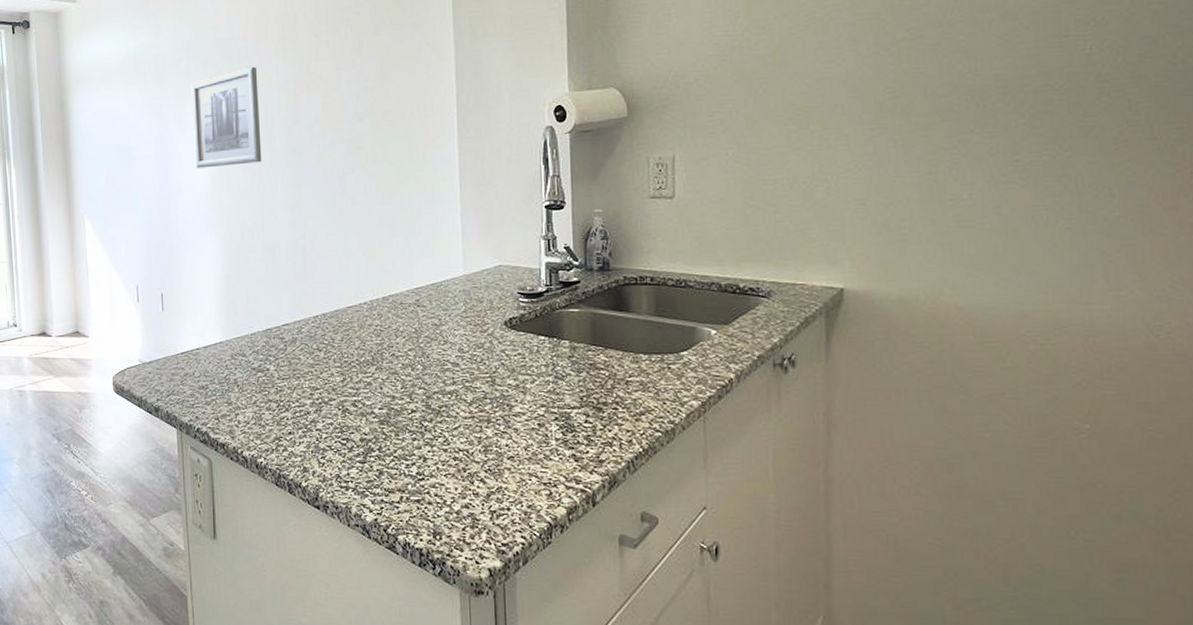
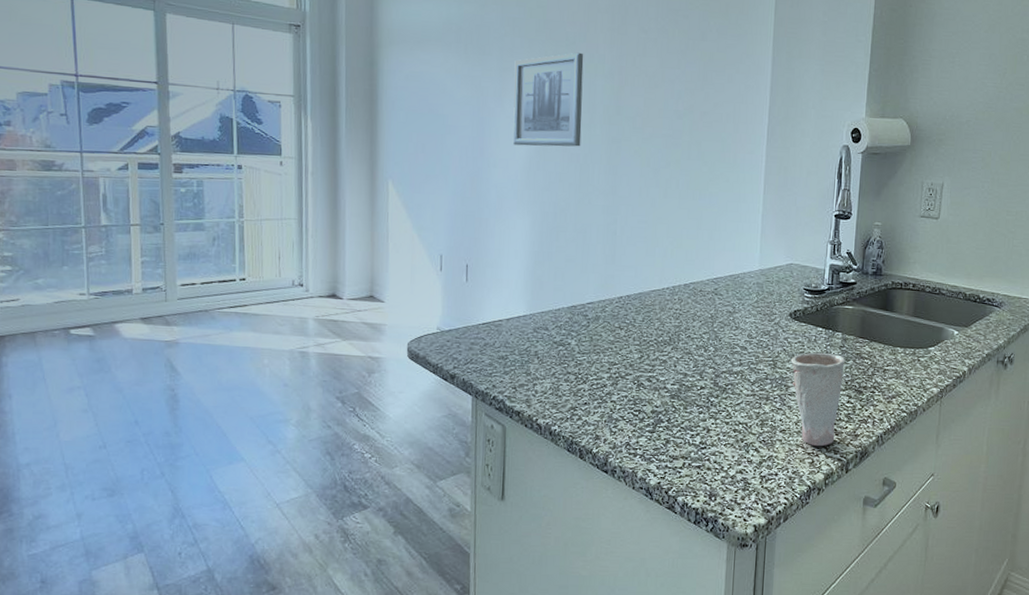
cup: none [511,364,578,476] -> present [790,352,846,447]

